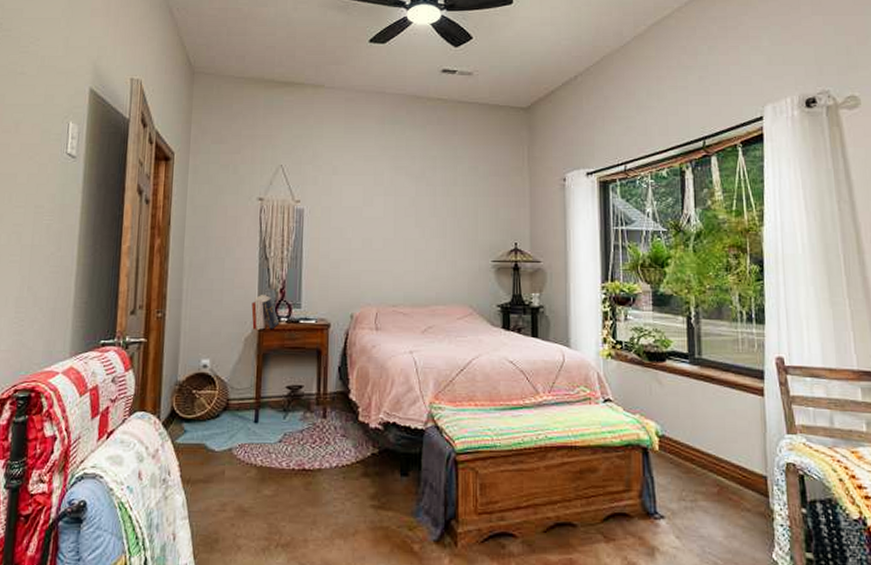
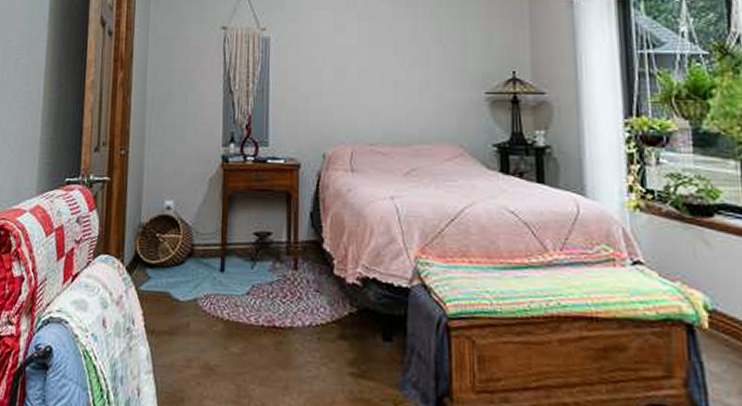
books: present [251,294,279,330] -> none [216,130,245,170]

